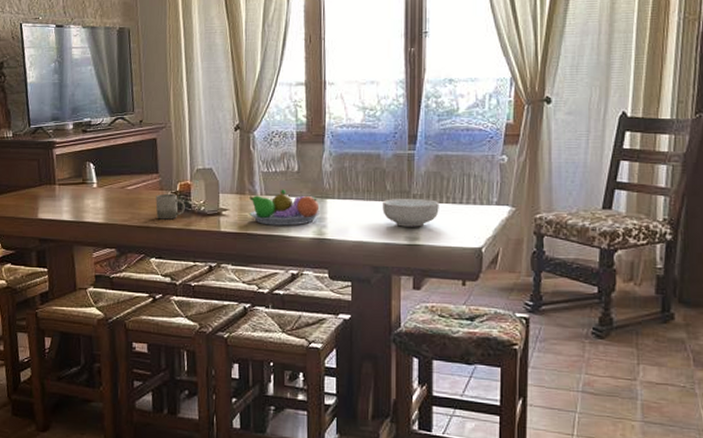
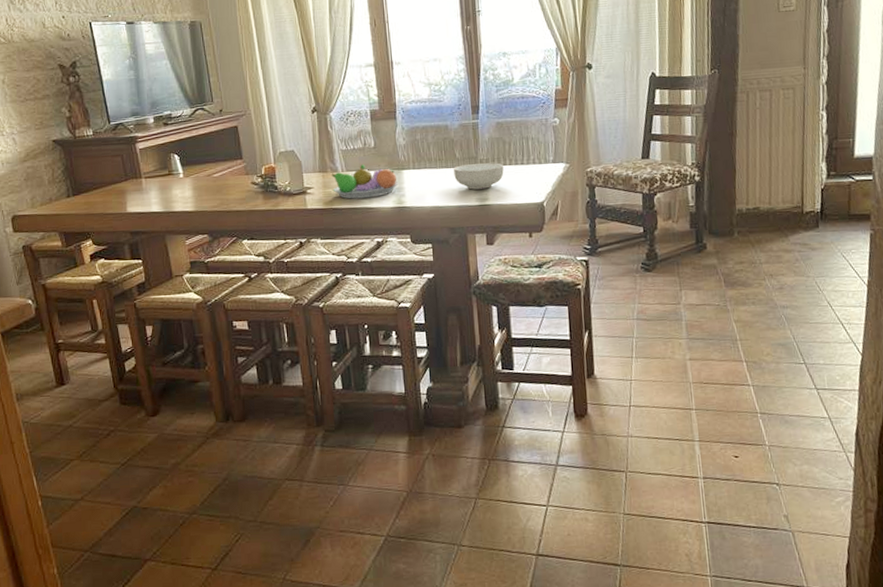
cup: present [155,193,185,220] -> none [242,177,271,203]

